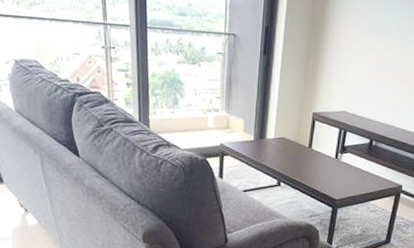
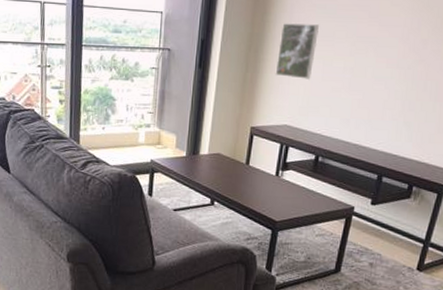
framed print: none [334,13,373,69] -> present [275,22,319,79]

